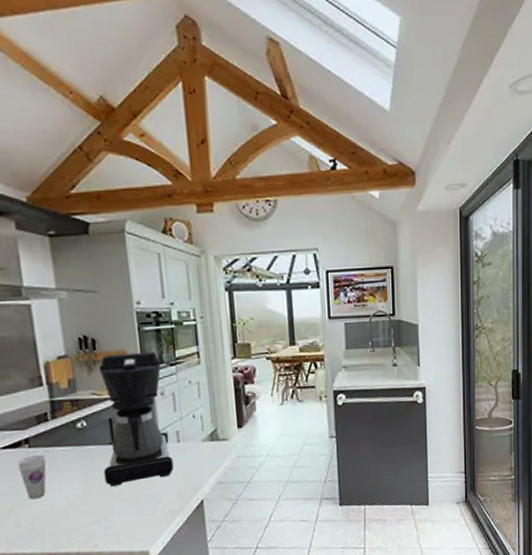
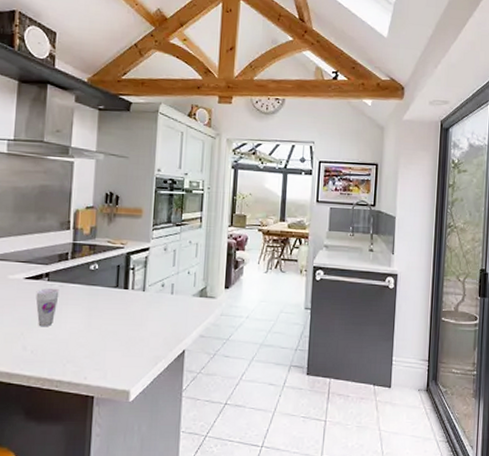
coffee maker: present [98,351,174,486] -> none [104,210,169,326]

